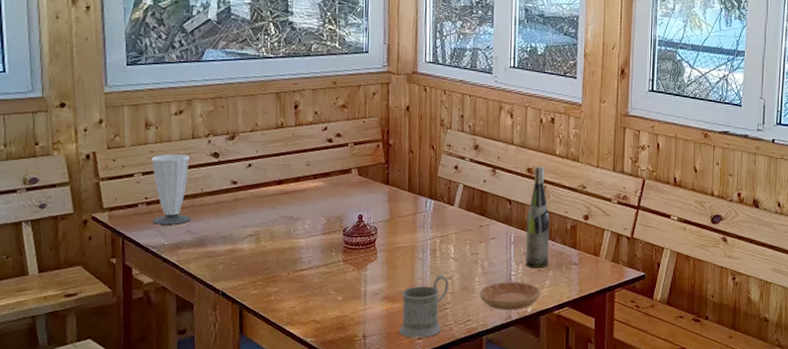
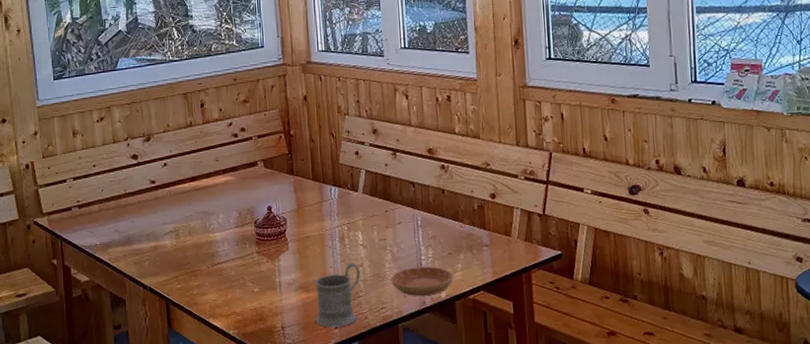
cup: present [151,154,191,225] -> none [79,159,118,226]
wine bottle: present [525,166,550,268] -> none [431,146,458,252]

